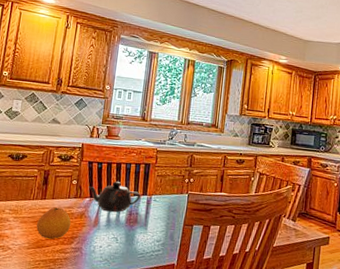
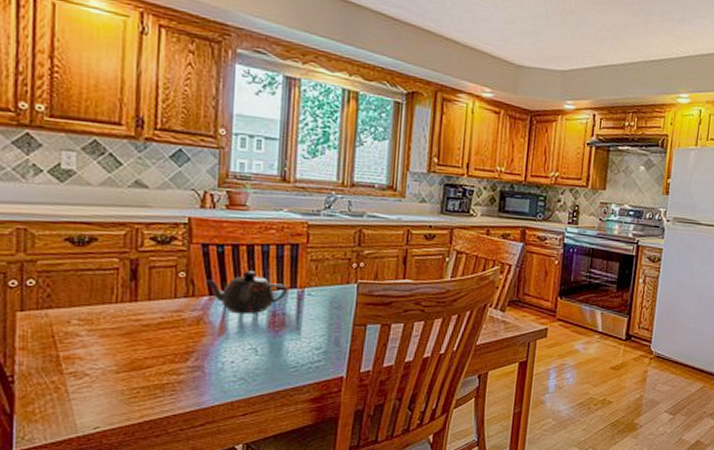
fruit: present [36,206,71,239] -> none [127,310,183,358]

